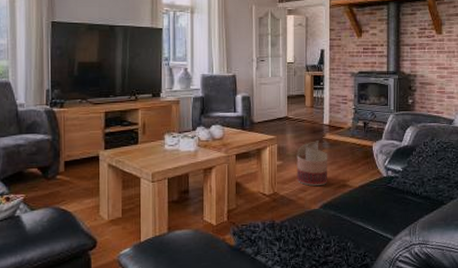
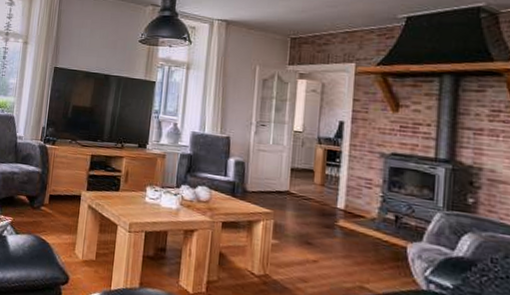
basket: present [296,140,327,186] -> none [295,225,340,281]

